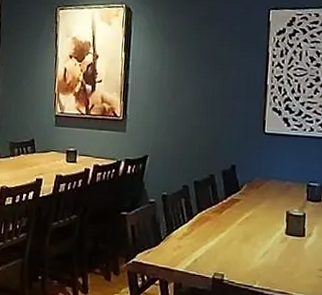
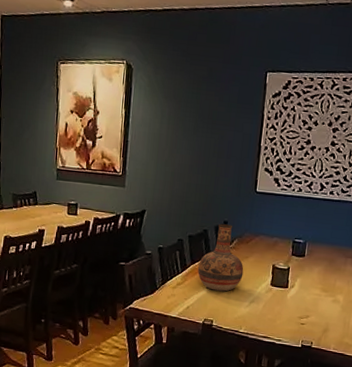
vase: none [205,168,255,242] -> present [198,223,244,292]

